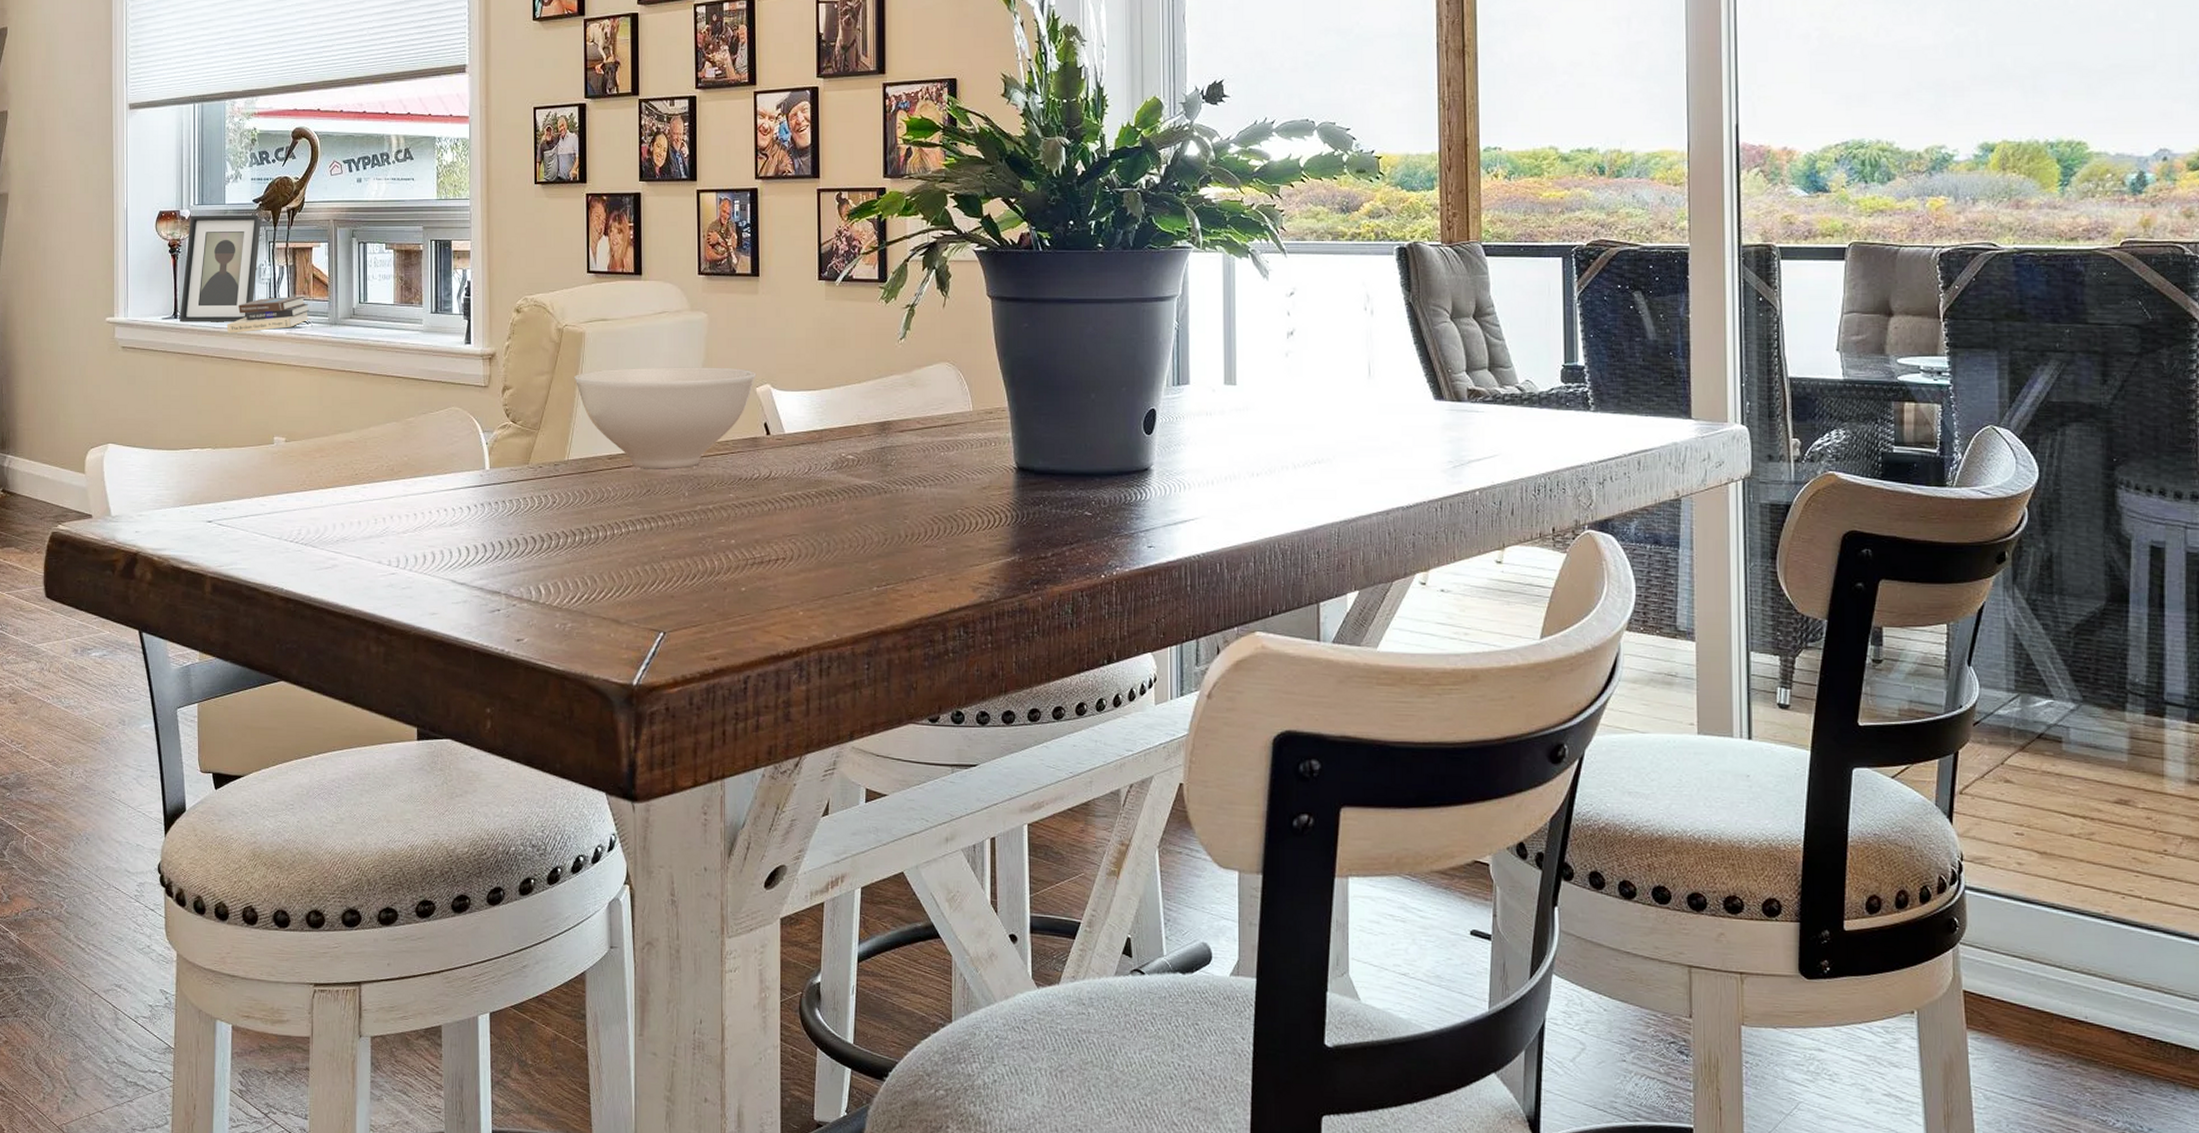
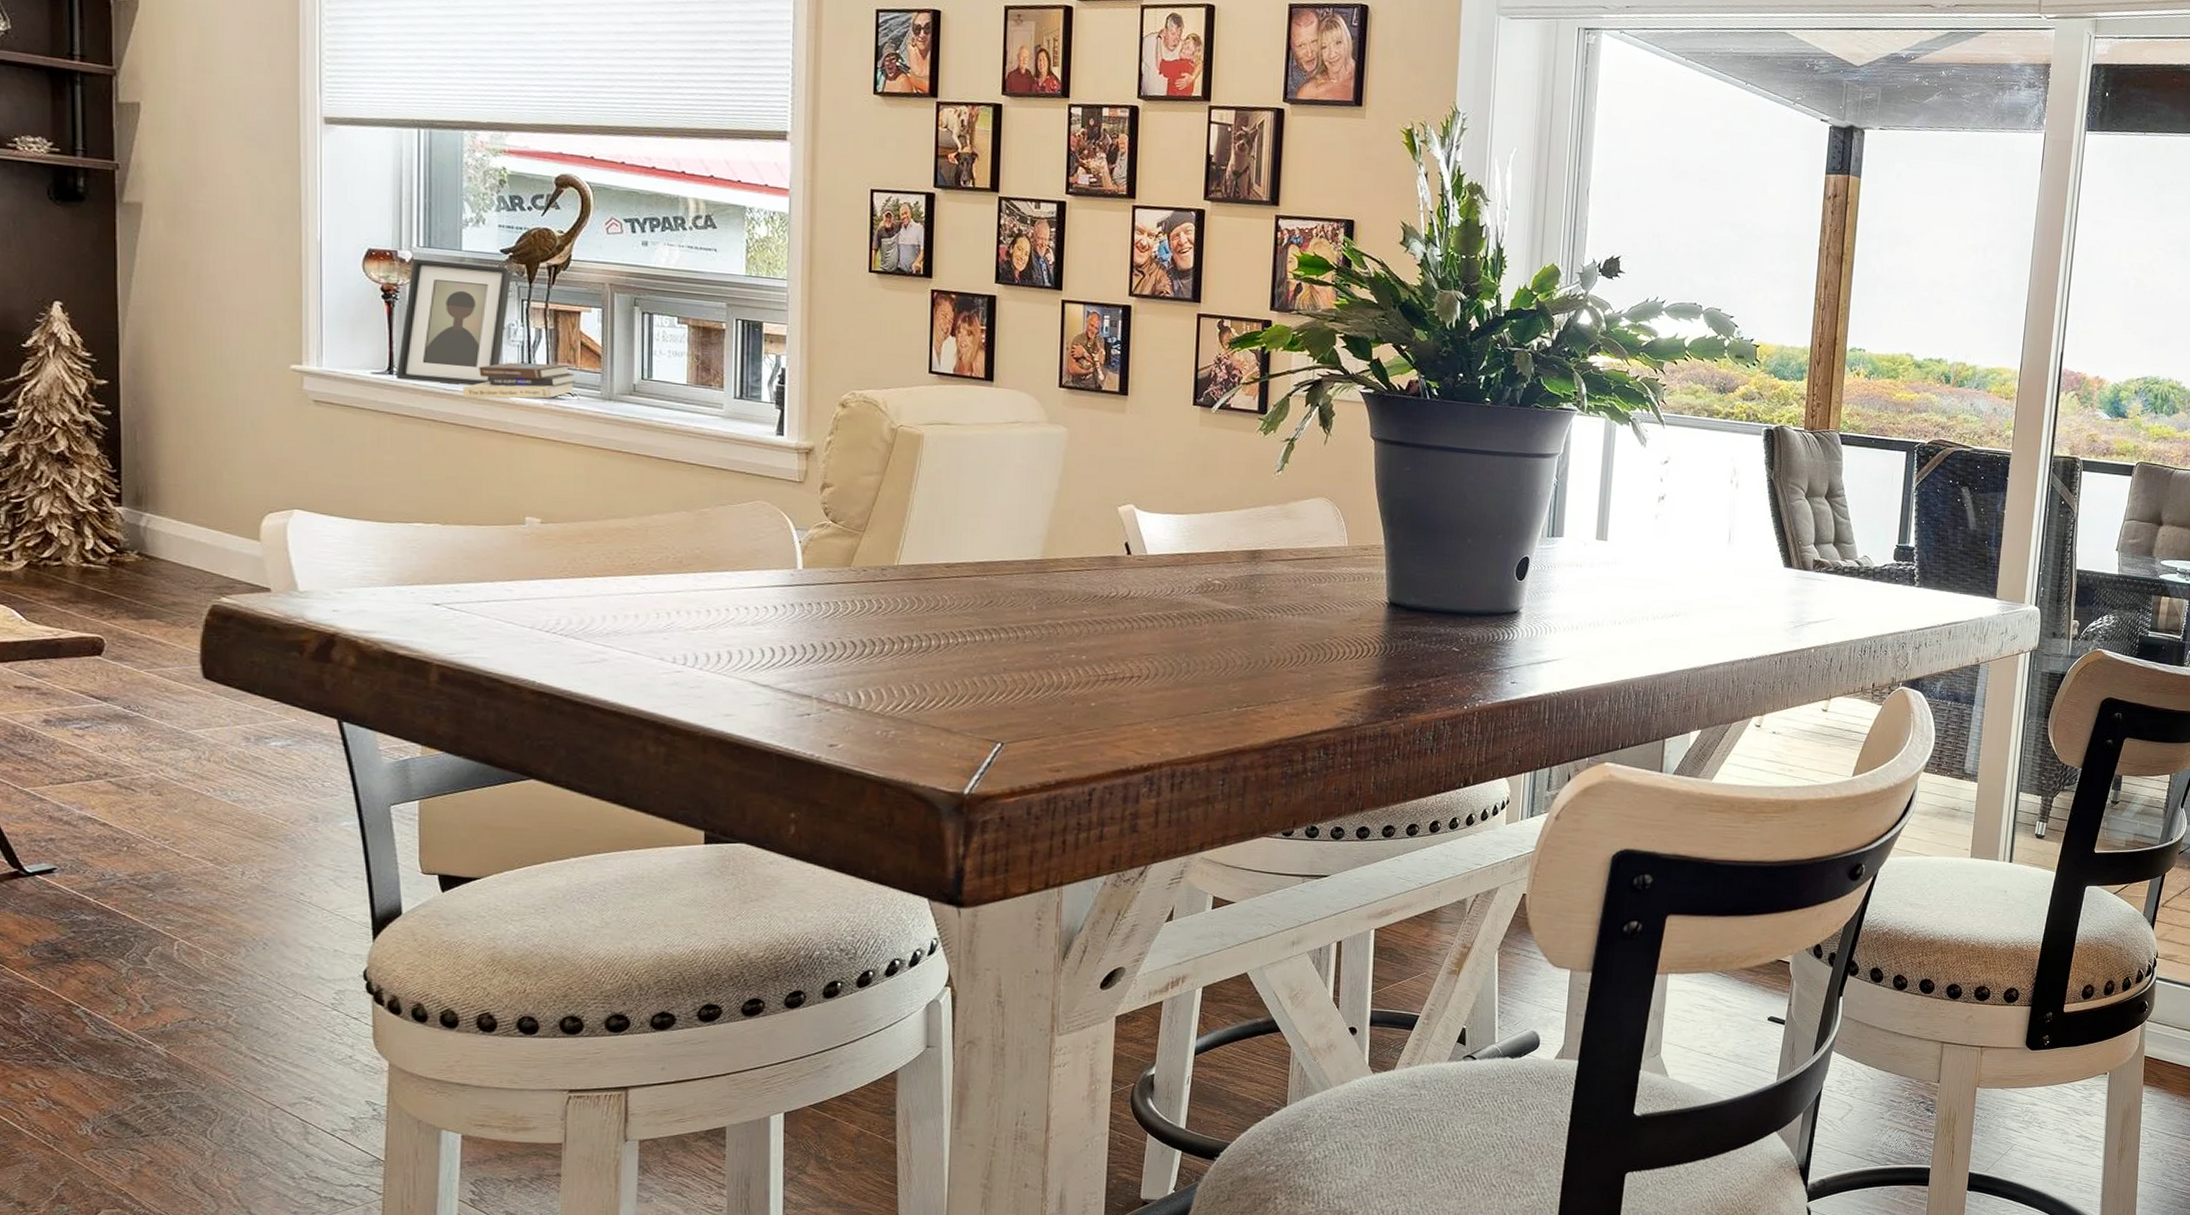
bowl: present [574,367,757,469] -> none [909,475,1119,582]

